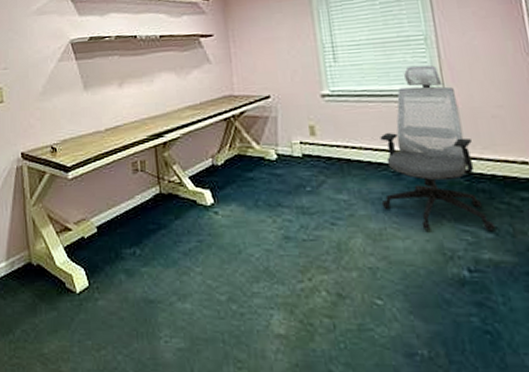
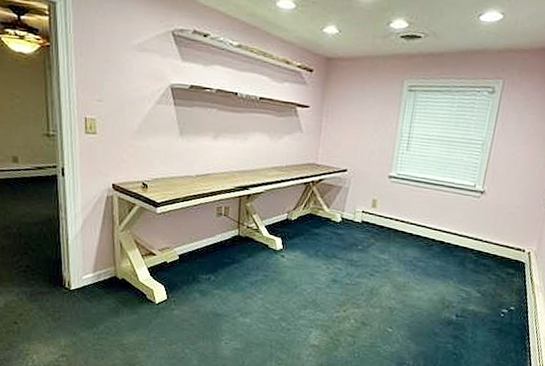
office chair: present [380,64,496,232] -> none [411,164,490,293]

